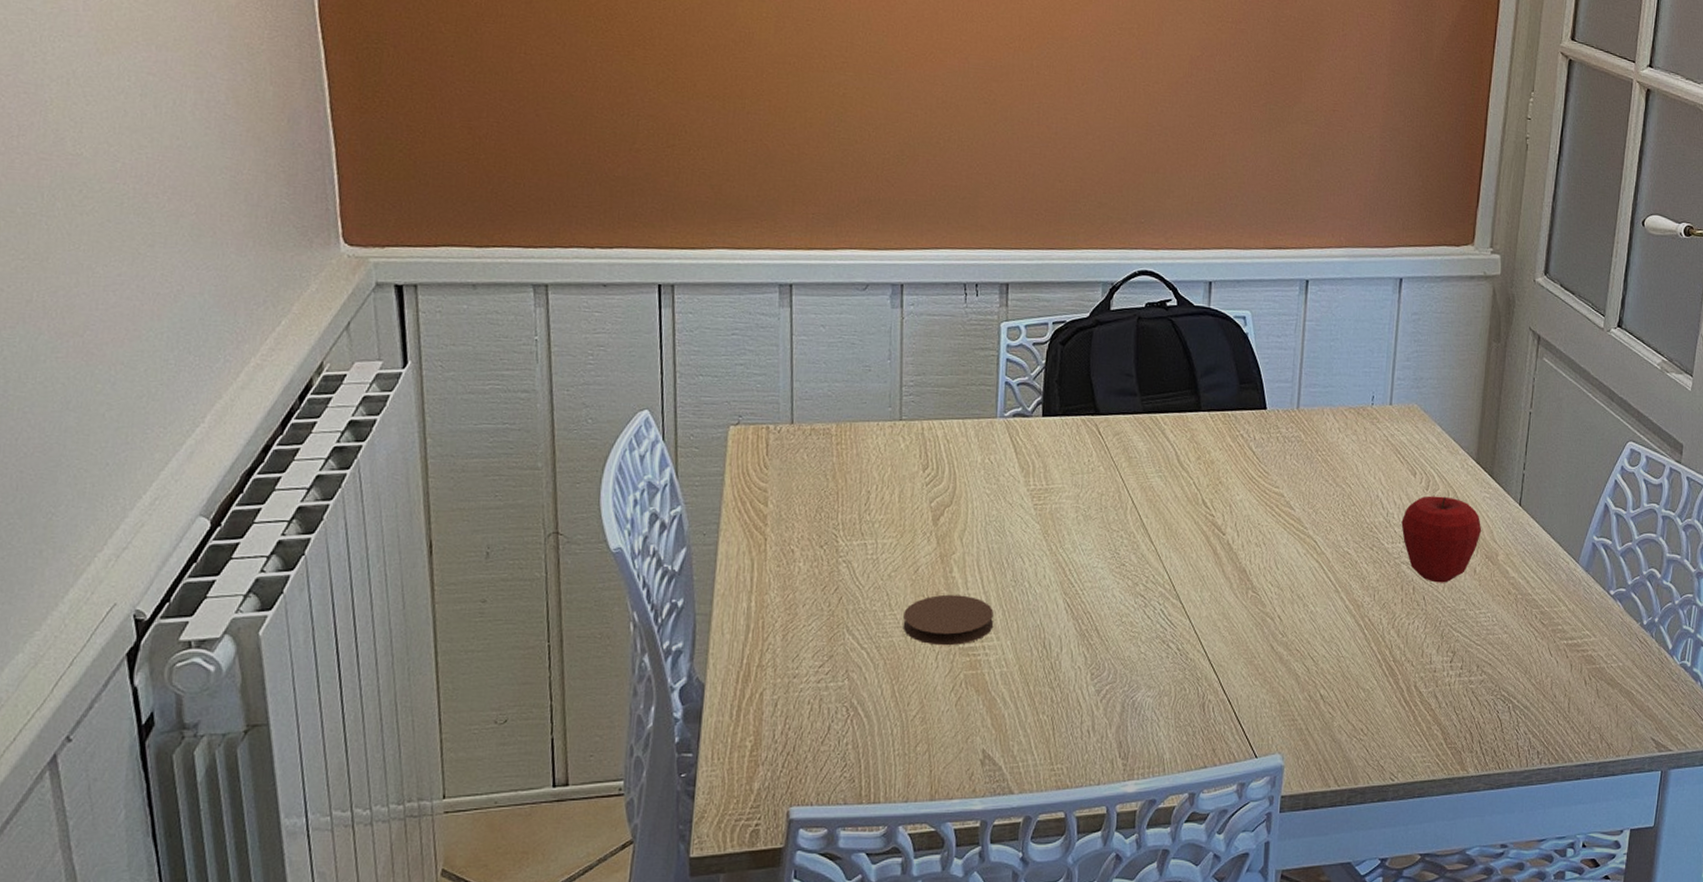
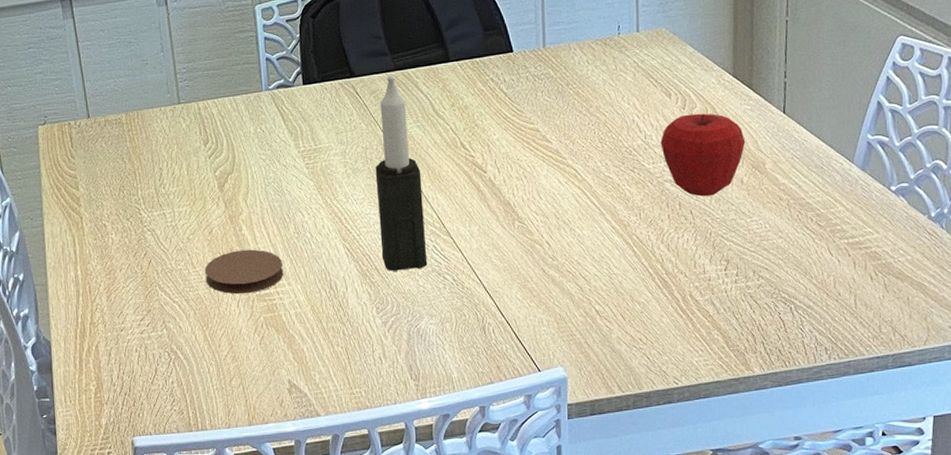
candle: none [1104,417,1157,634] -> present [375,75,428,271]

